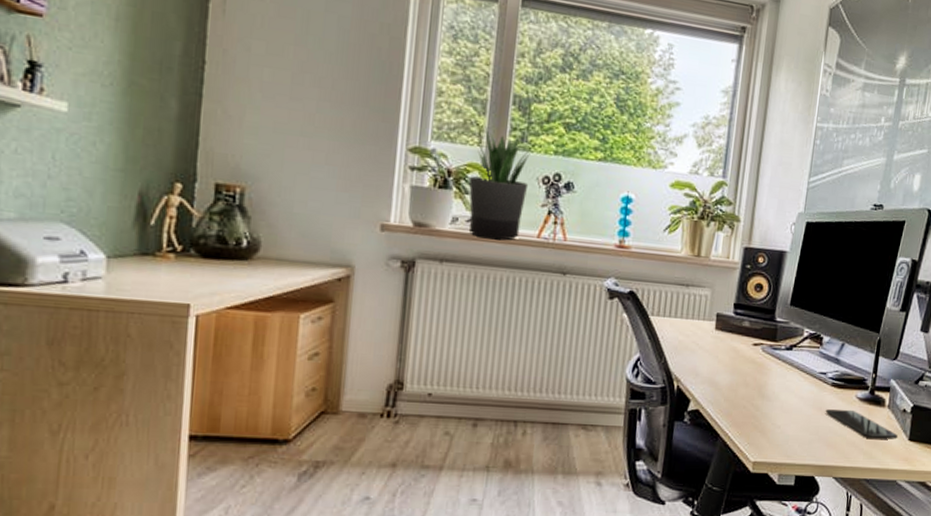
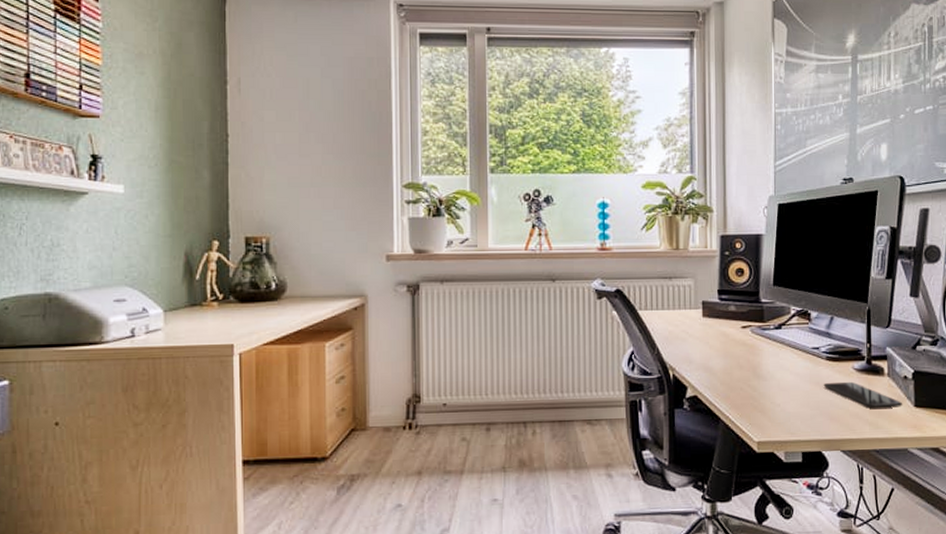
planter: present [468,126,531,241] -> none [458,156,512,257]

